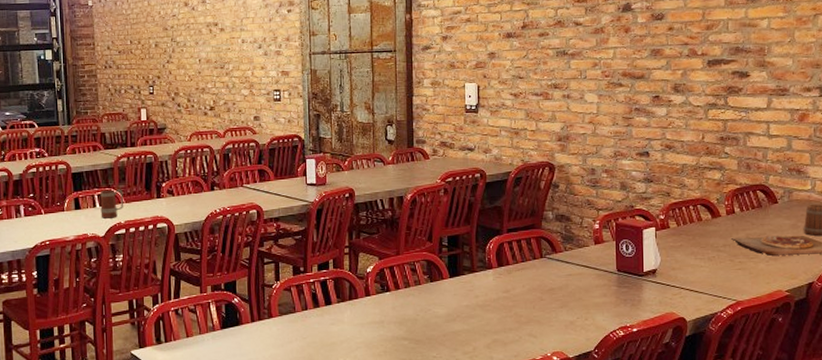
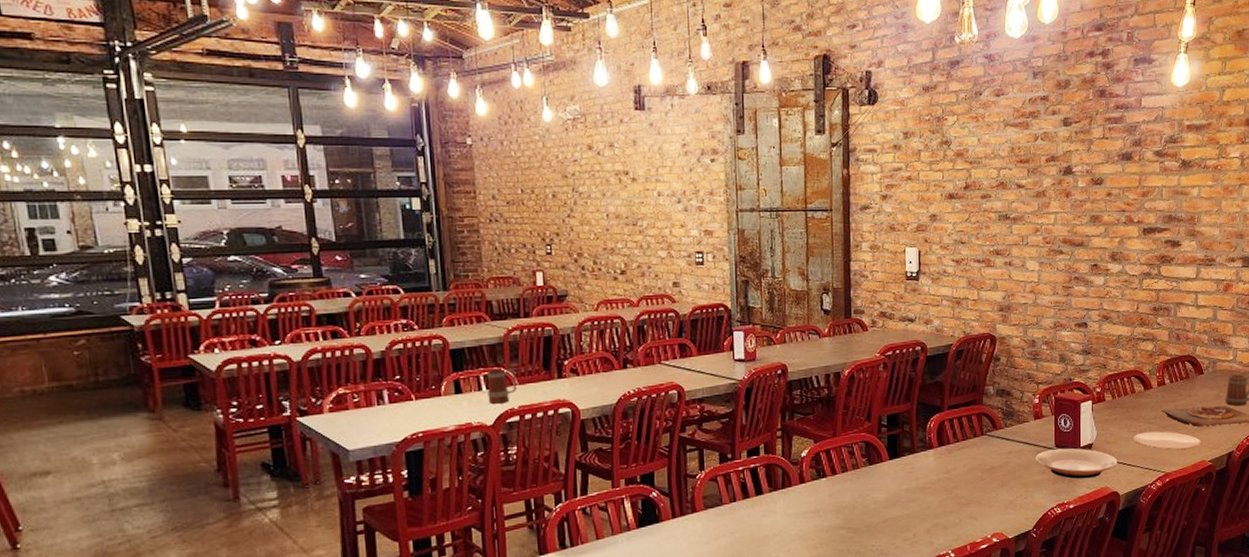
plate: none [597,272,684,304] -> present [1036,448,1118,479]
plate: none [701,259,776,279] -> present [1133,431,1201,450]

